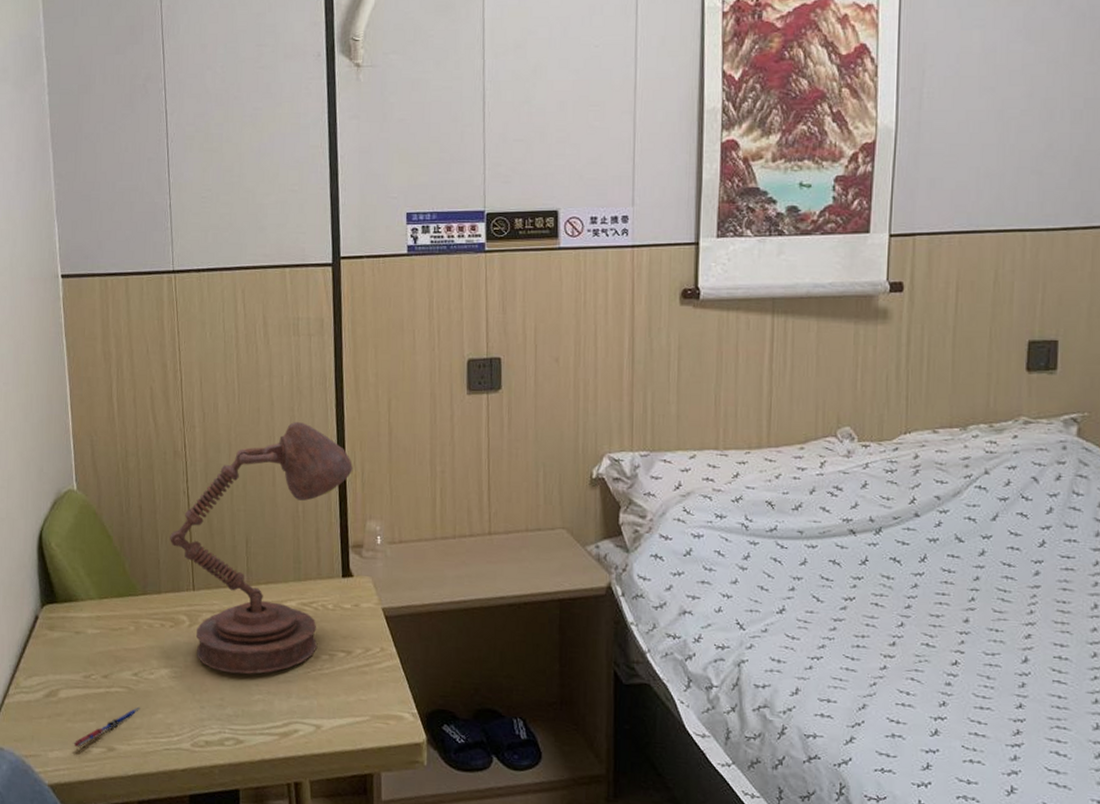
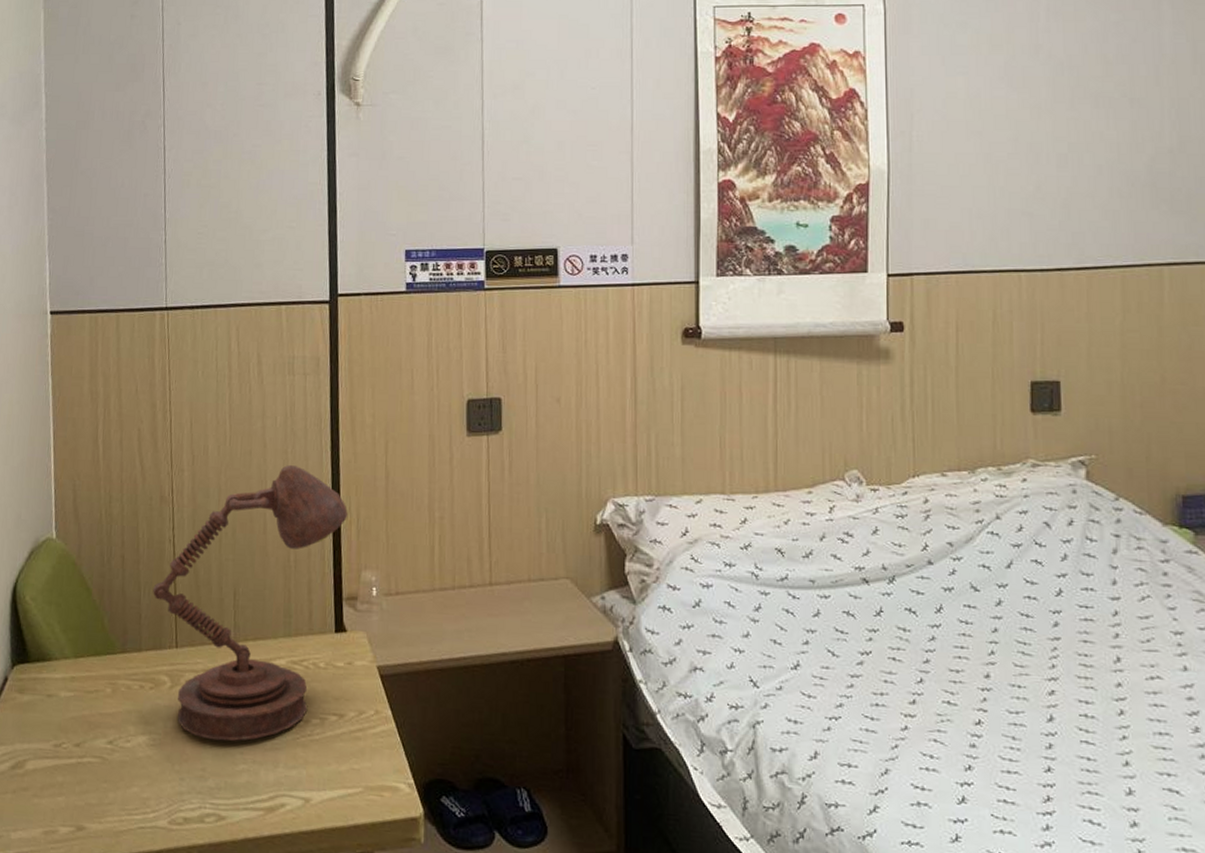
pen: present [73,706,141,747] -> none [39,779,114,826]

